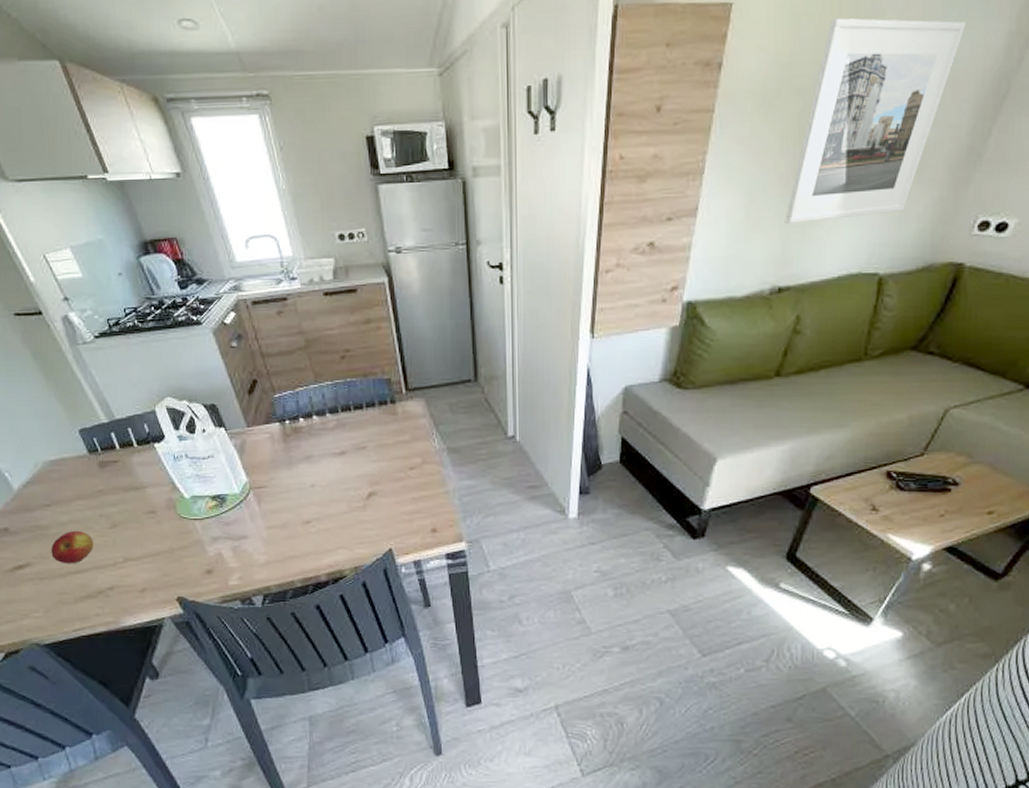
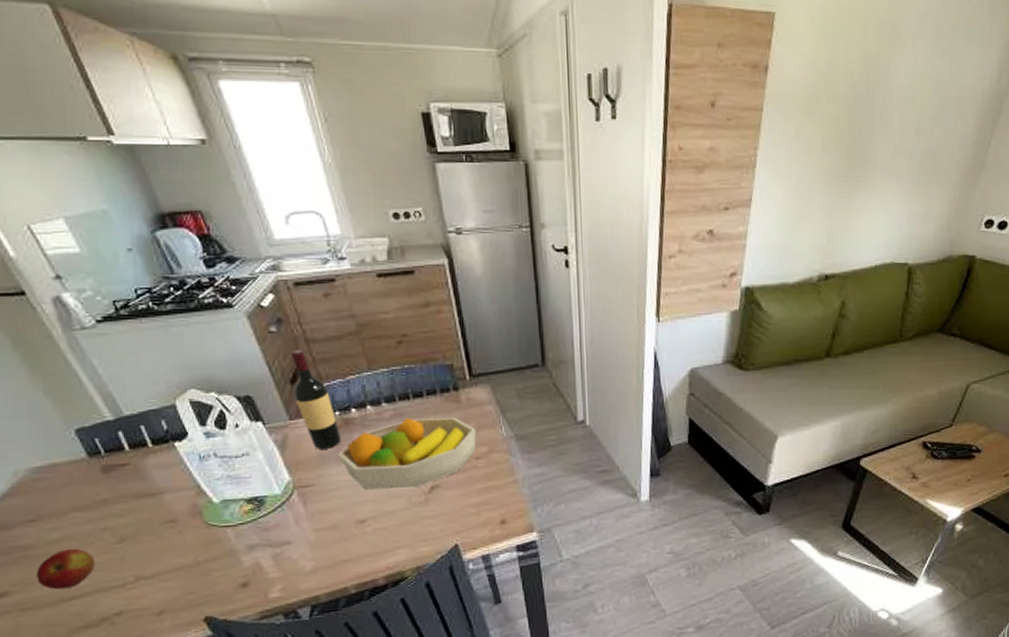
wine bottle: none [249,363,291,454] -> present [291,349,342,449]
fruit bowl: none [287,427,411,494] -> present [338,417,477,490]
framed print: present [785,17,966,224] -> none [828,34,966,216]

